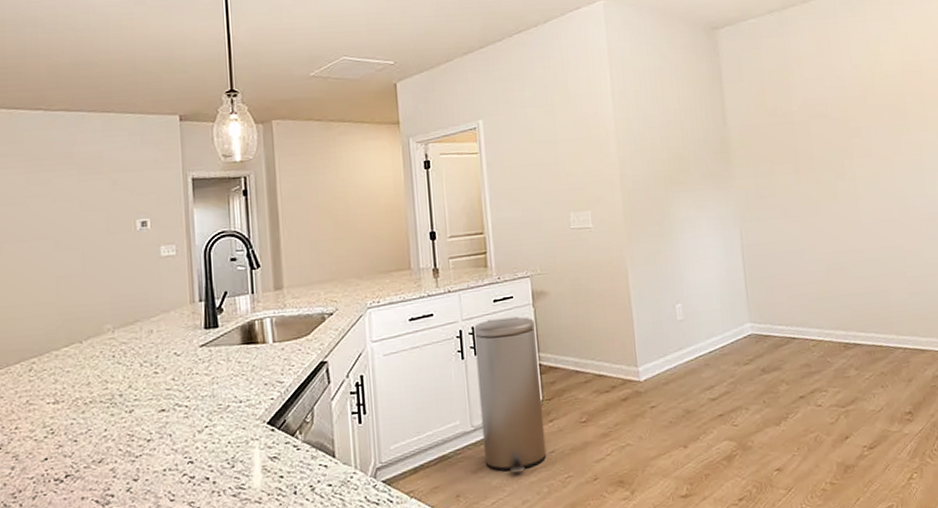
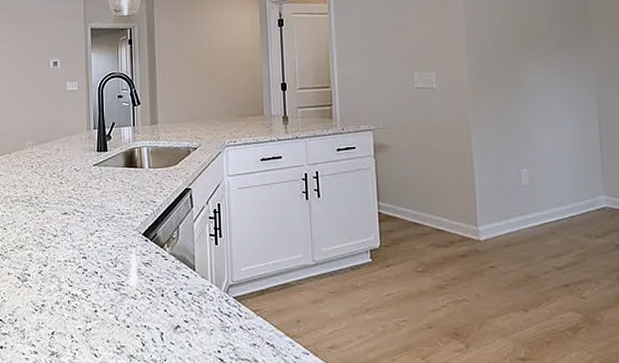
pedal bin: present [474,316,547,473] -> none [318,166,382,309]

